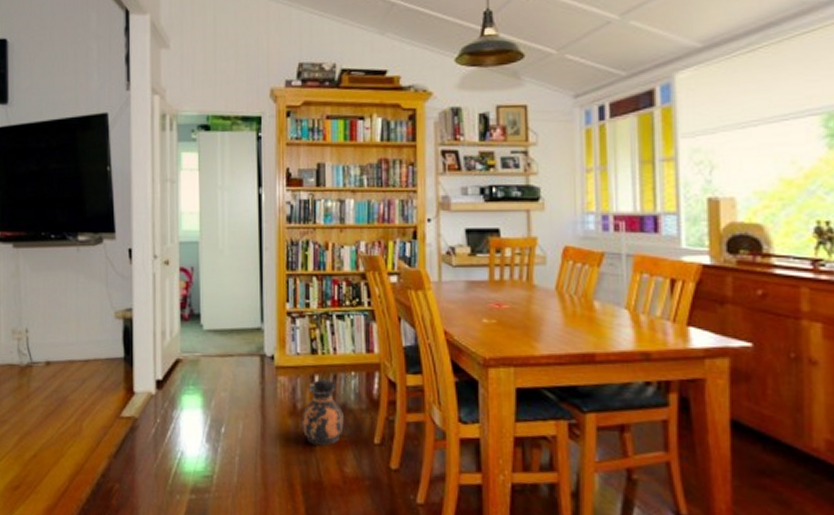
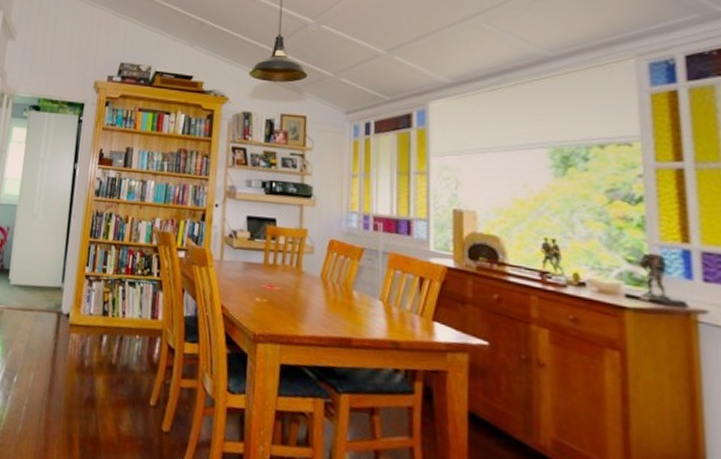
ceramic jug: present [301,378,345,446] -> none [86,339,126,404]

